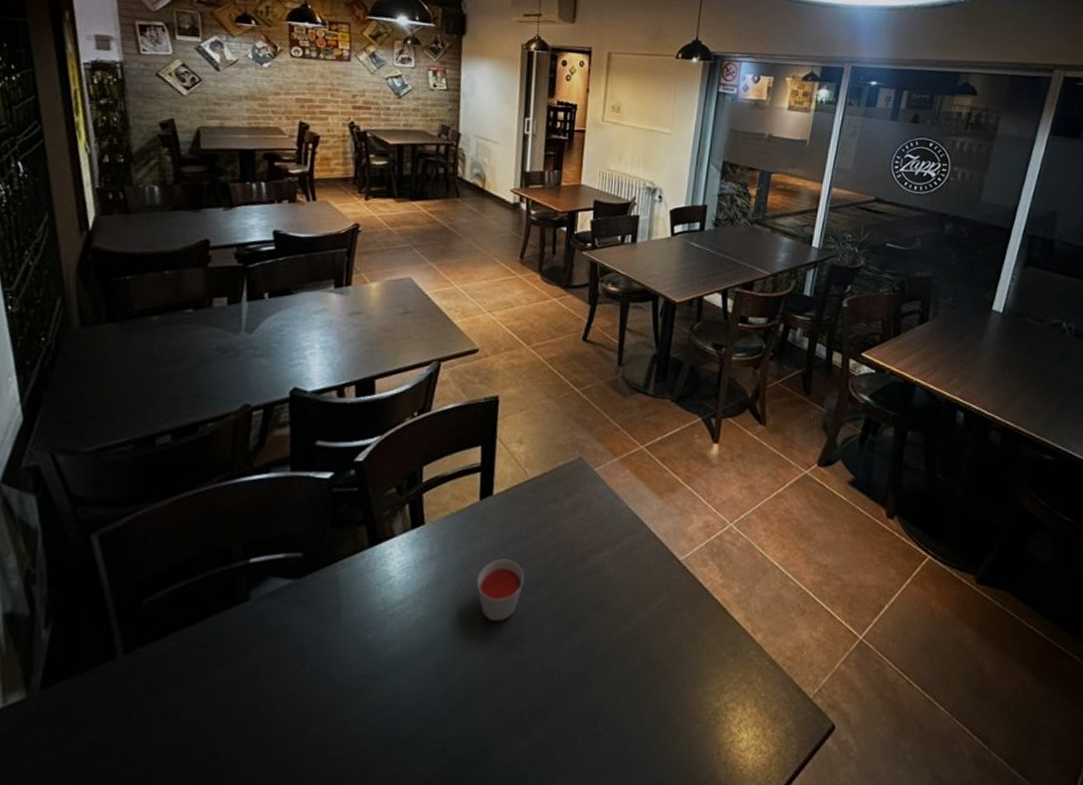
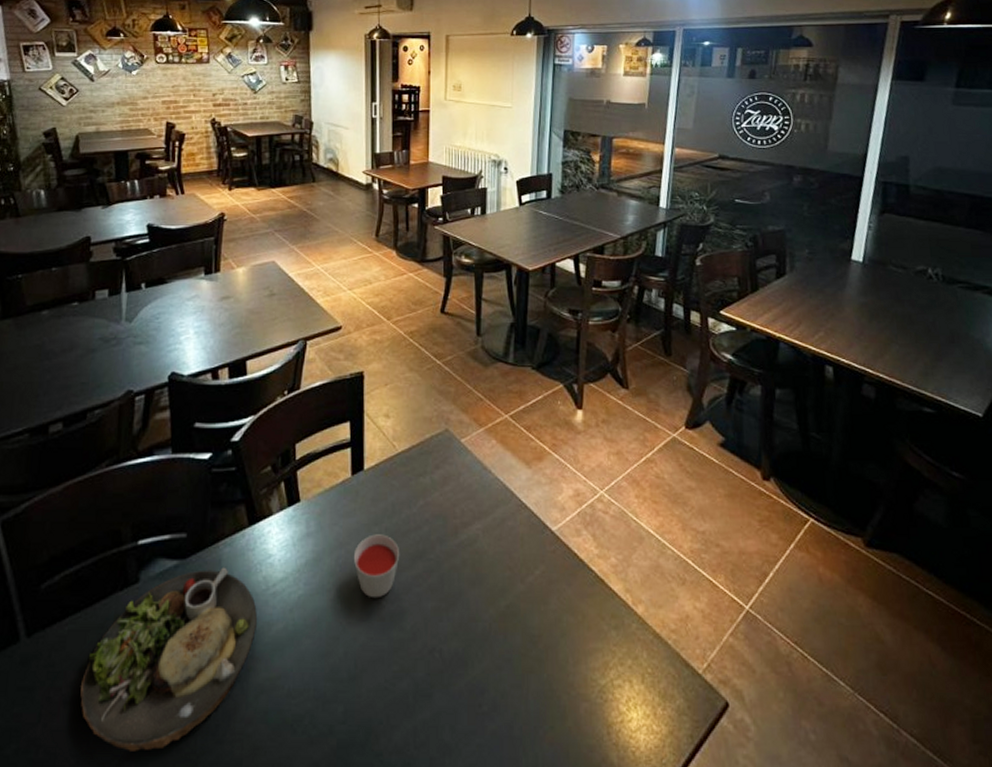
dinner plate: none [181,587,374,768] -> present [80,567,258,751]

